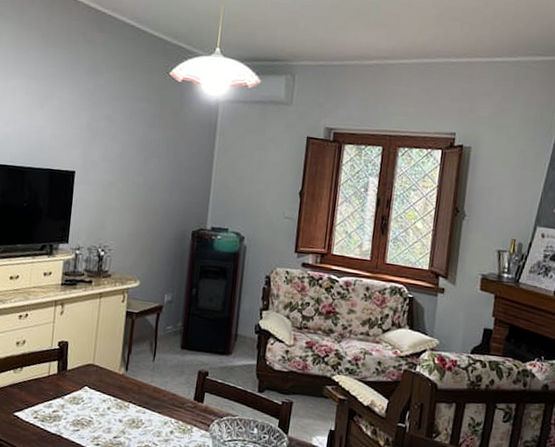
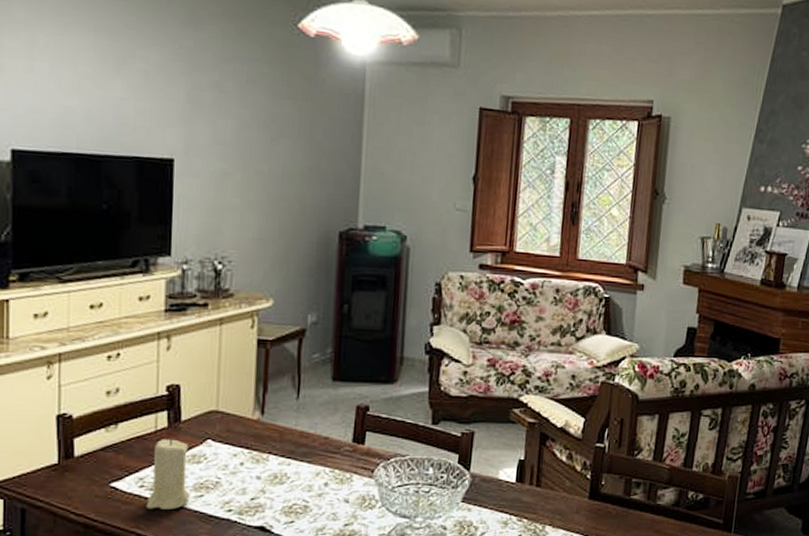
candle: none [38,382,71,439] -> present [146,439,191,509]

